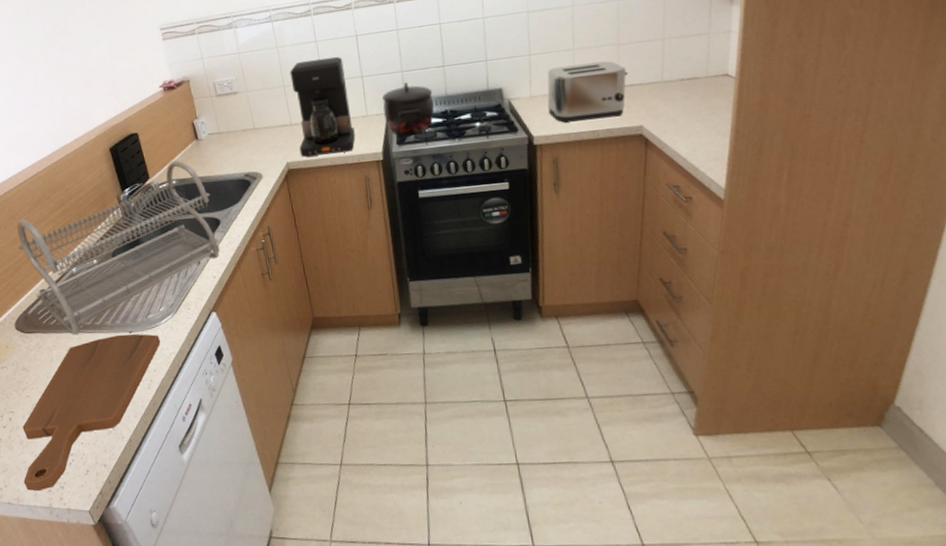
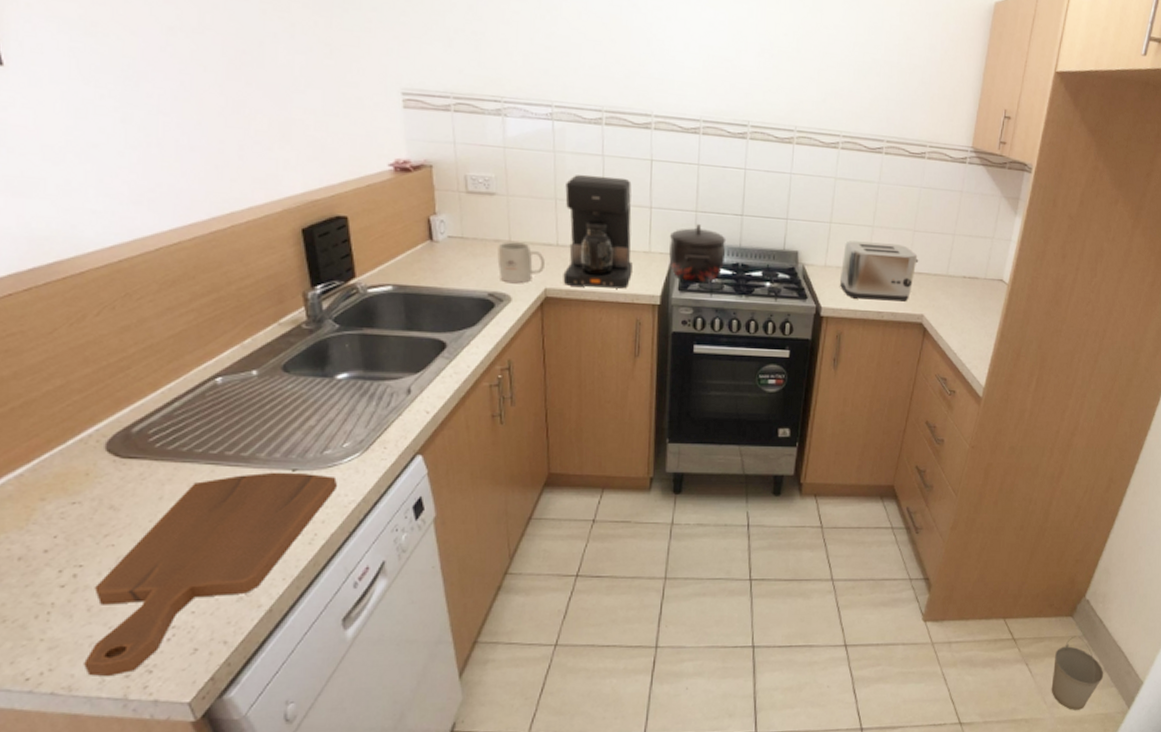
dish rack: present [17,160,220,335] -> none [128,260,441,466]
mug: none [246,128,284,164] -> present [497,242,545,284]
bucket: none [864,447,937,531] -> present [1051,636,1104,710]

